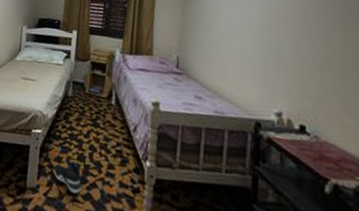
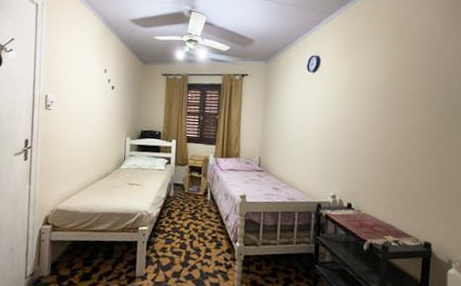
sneaker: present [53,161,82,194] -> none [159,250,184,276]

